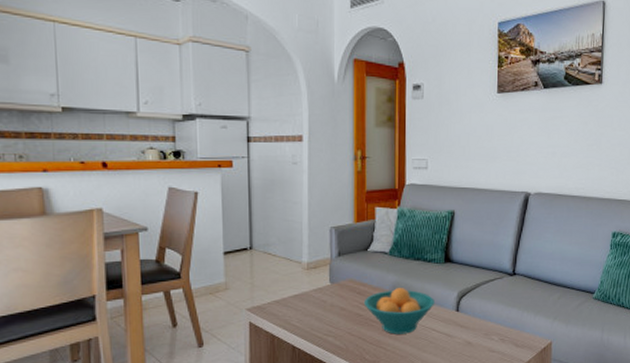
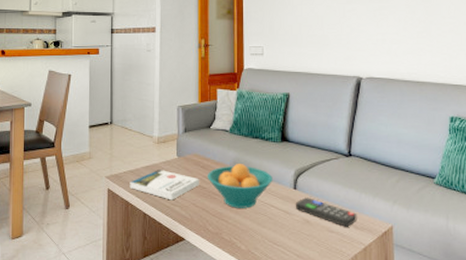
book: none [275,298,355,331] -> present [129,170,199,201]
remote control: none [458,319,519,346] -> present [296,197,357,227]

